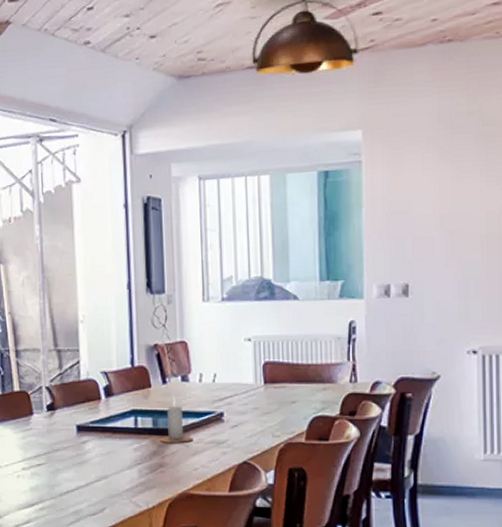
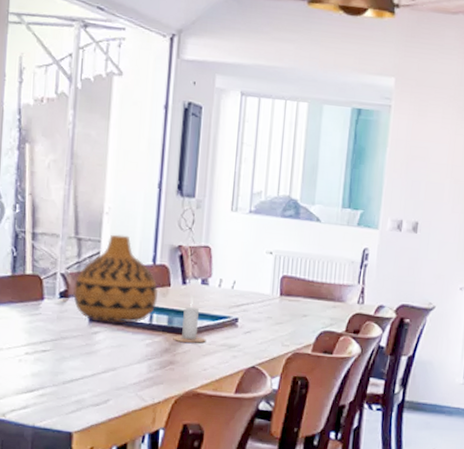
vase: none [59,341,140,431] -> present [73,234,158,323]

